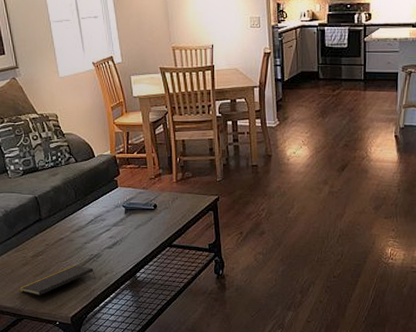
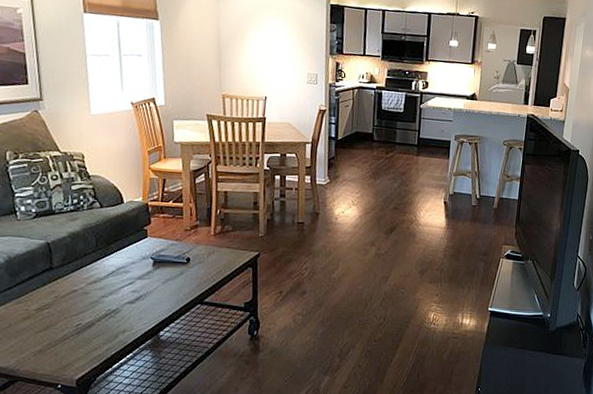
notepad: present [19,265,95,295] -> none [16,321,111,354]

